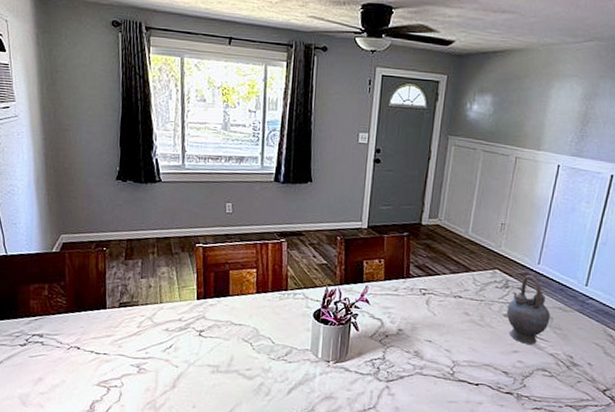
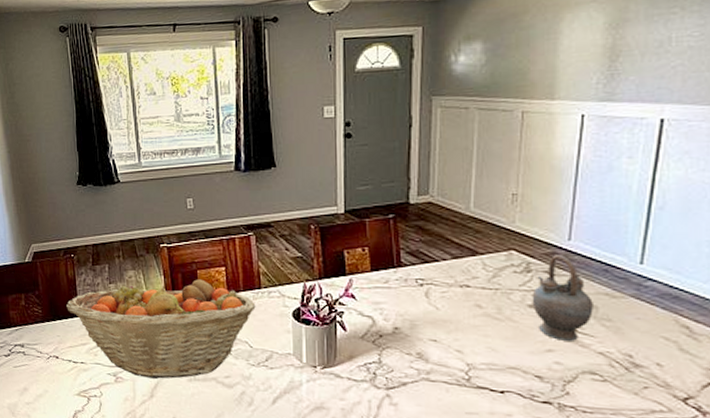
fruit basket: none [93,276,281,371] -> present [66,278,256,379]

